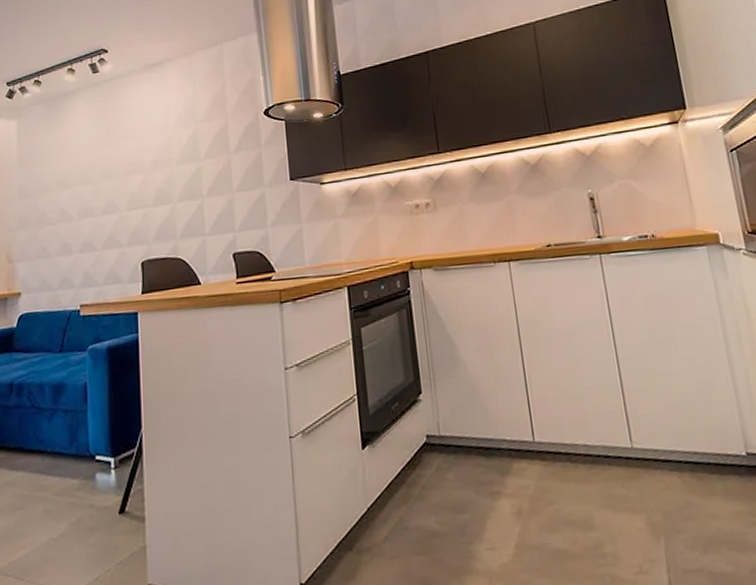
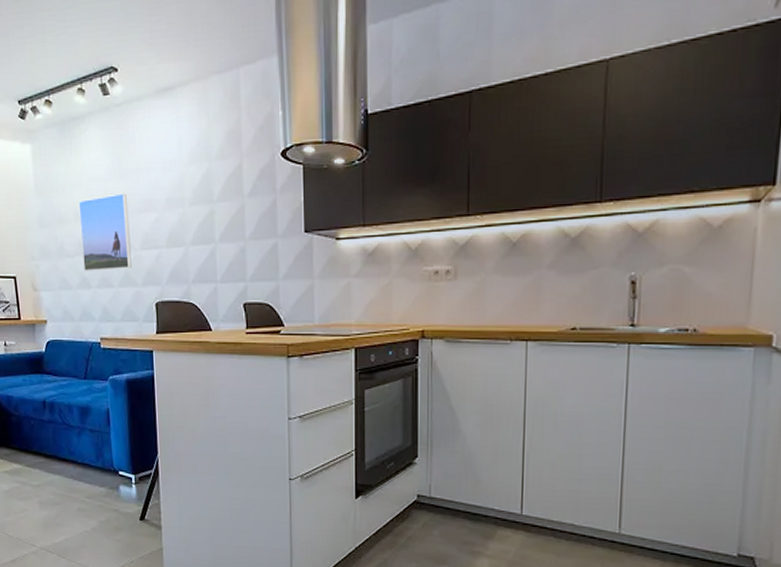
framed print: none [63,158,117,237] -> present [78,193,132,271]

